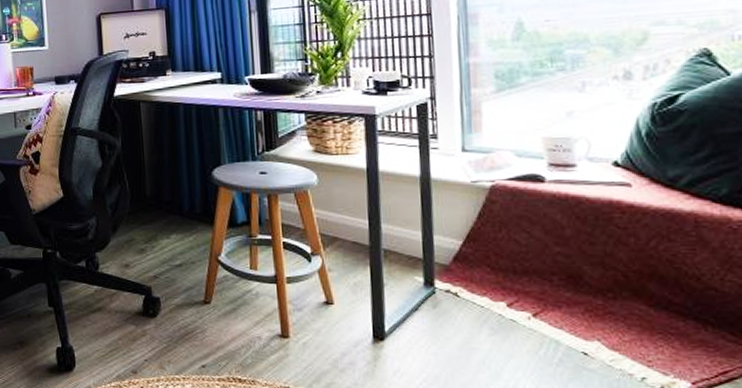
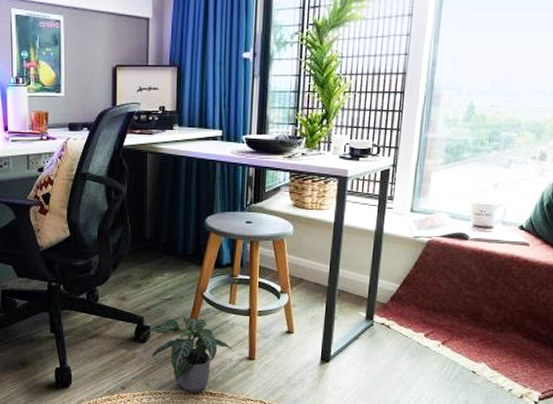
potted plant: none [151,285,261,379] -> present [142,316,233,393]

